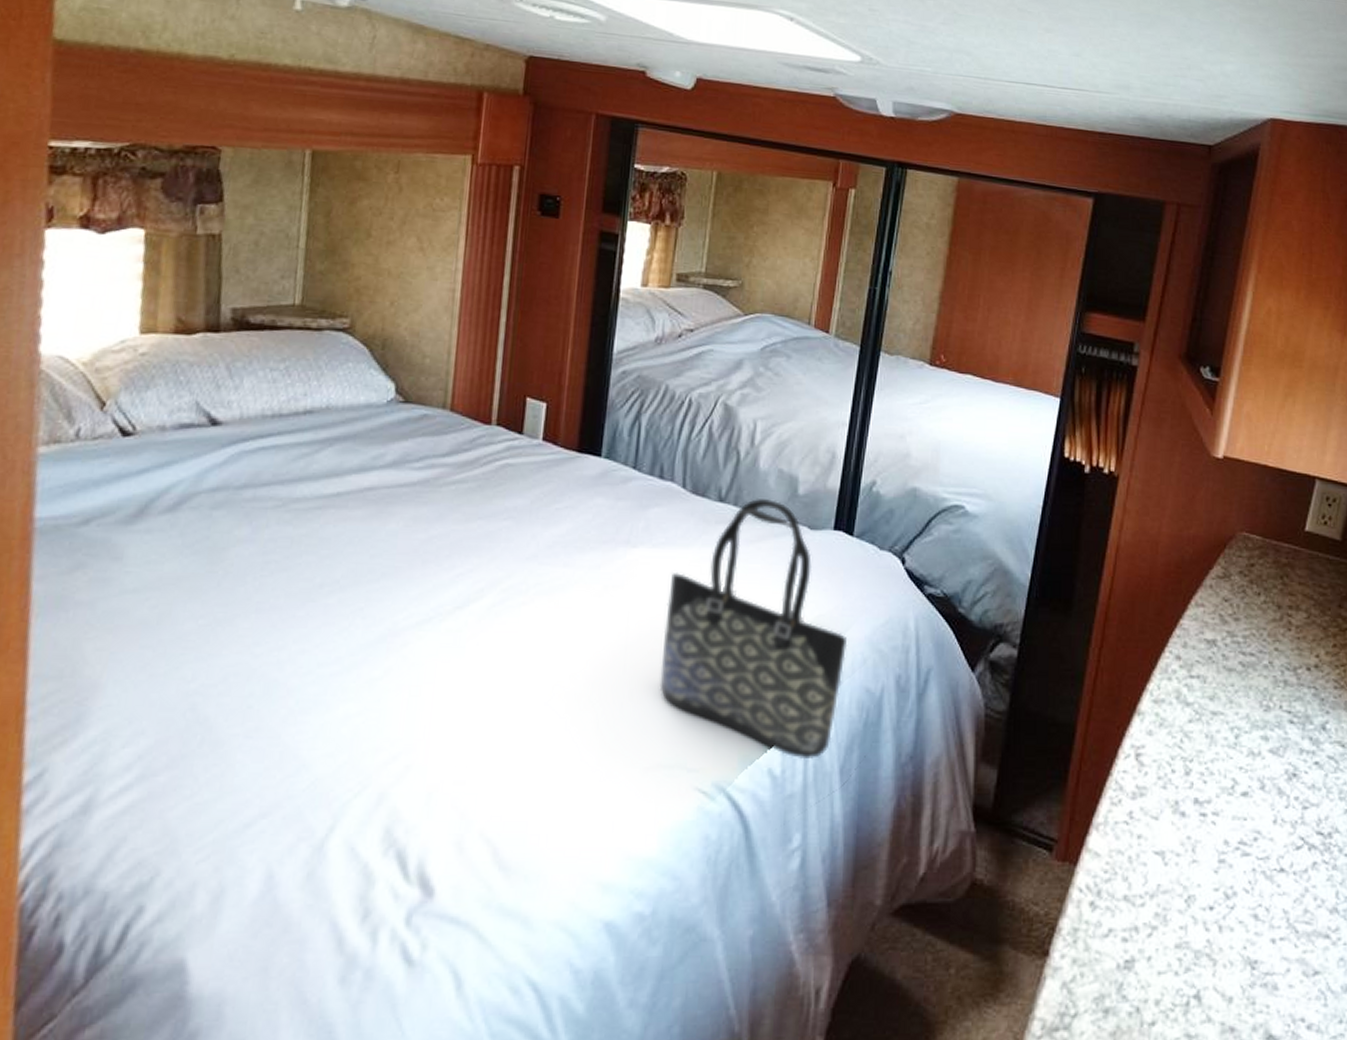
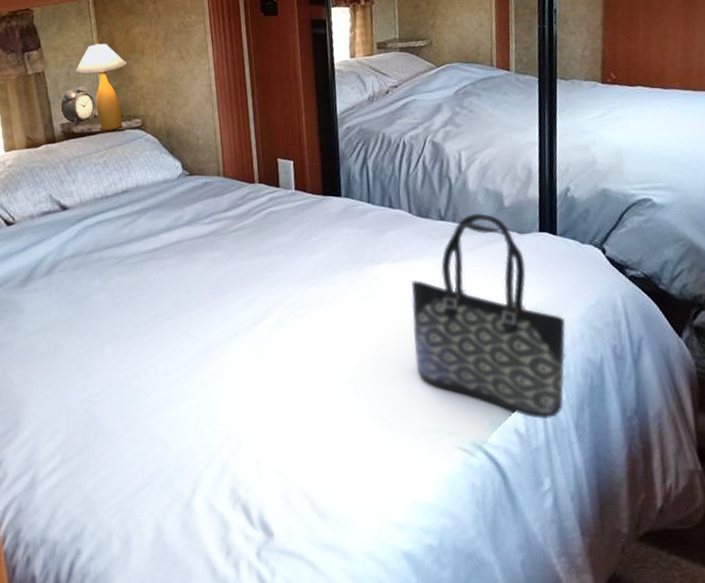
alarm clock: none [237,262,291,315] -> present [61,86,97,127]
table lamp: none [267,203,345,328] -> present [75,38,128,131]

